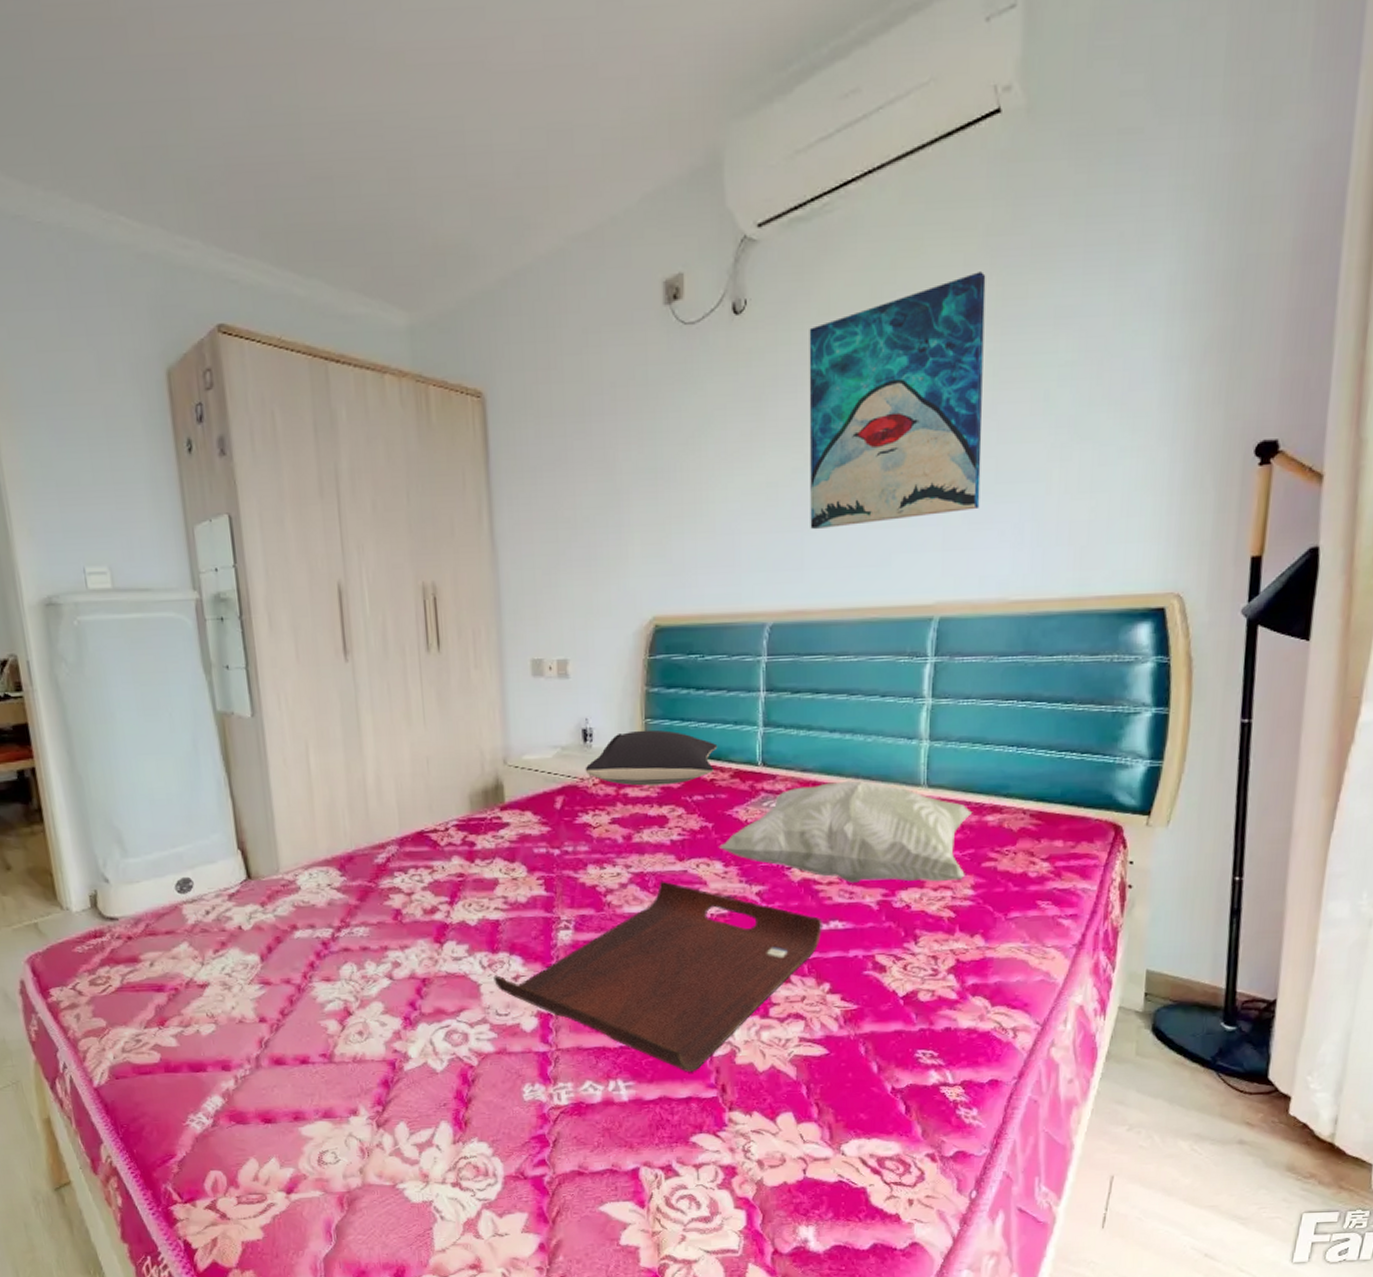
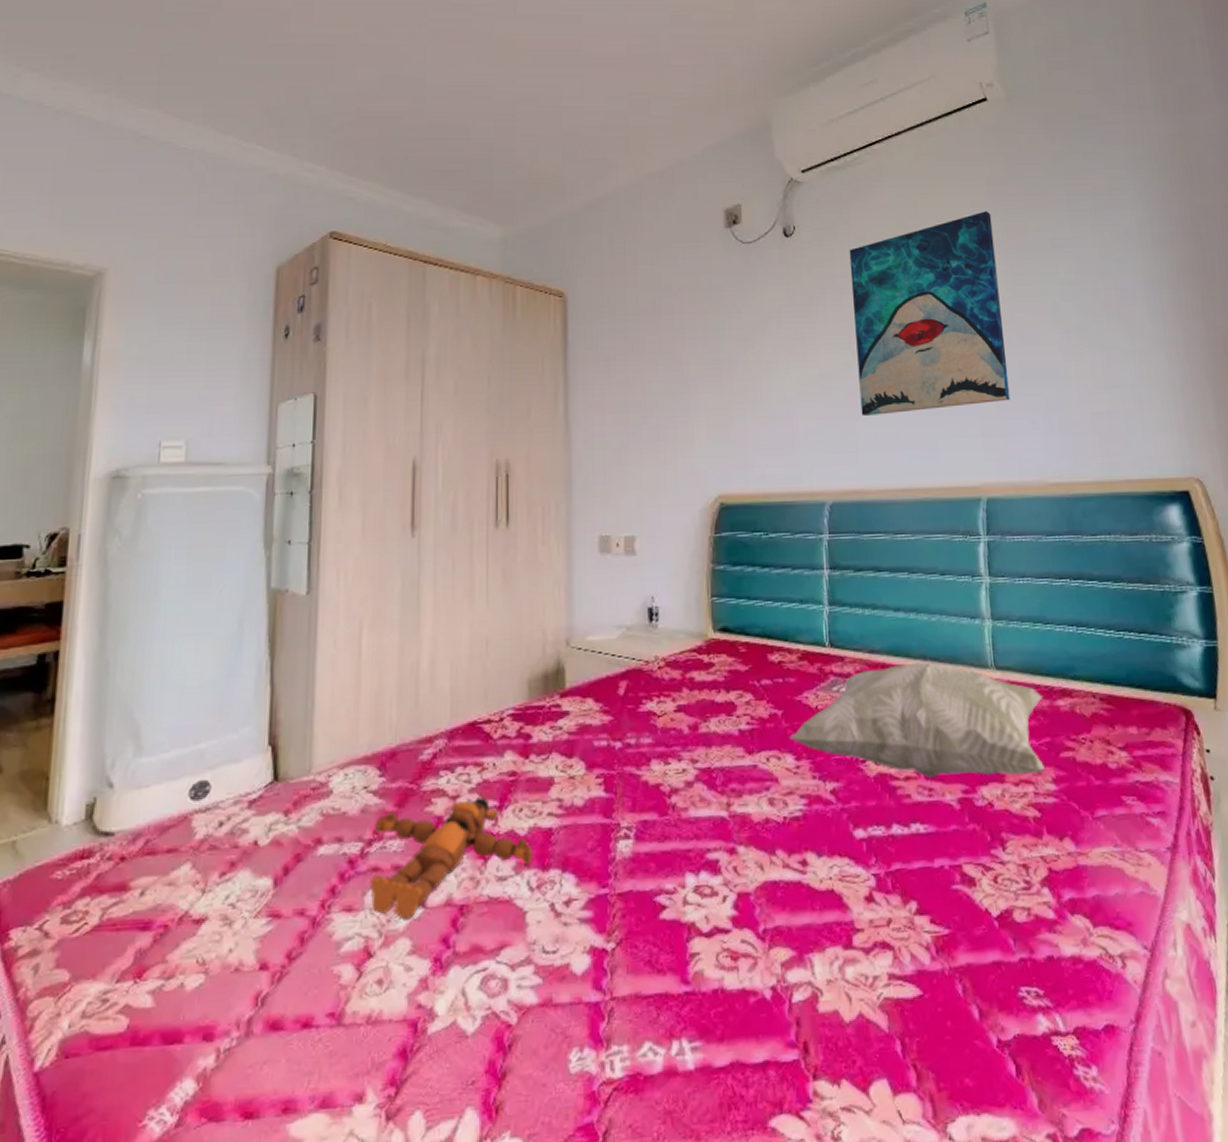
teddy bear: none [341,894,484,988] -> present [370,797,534,920]
serving tray: present [494,881,822,1072] -> none [542,778,903,1025]
pillow: present [585,729,718,786] -> none [650,608,785,669]

